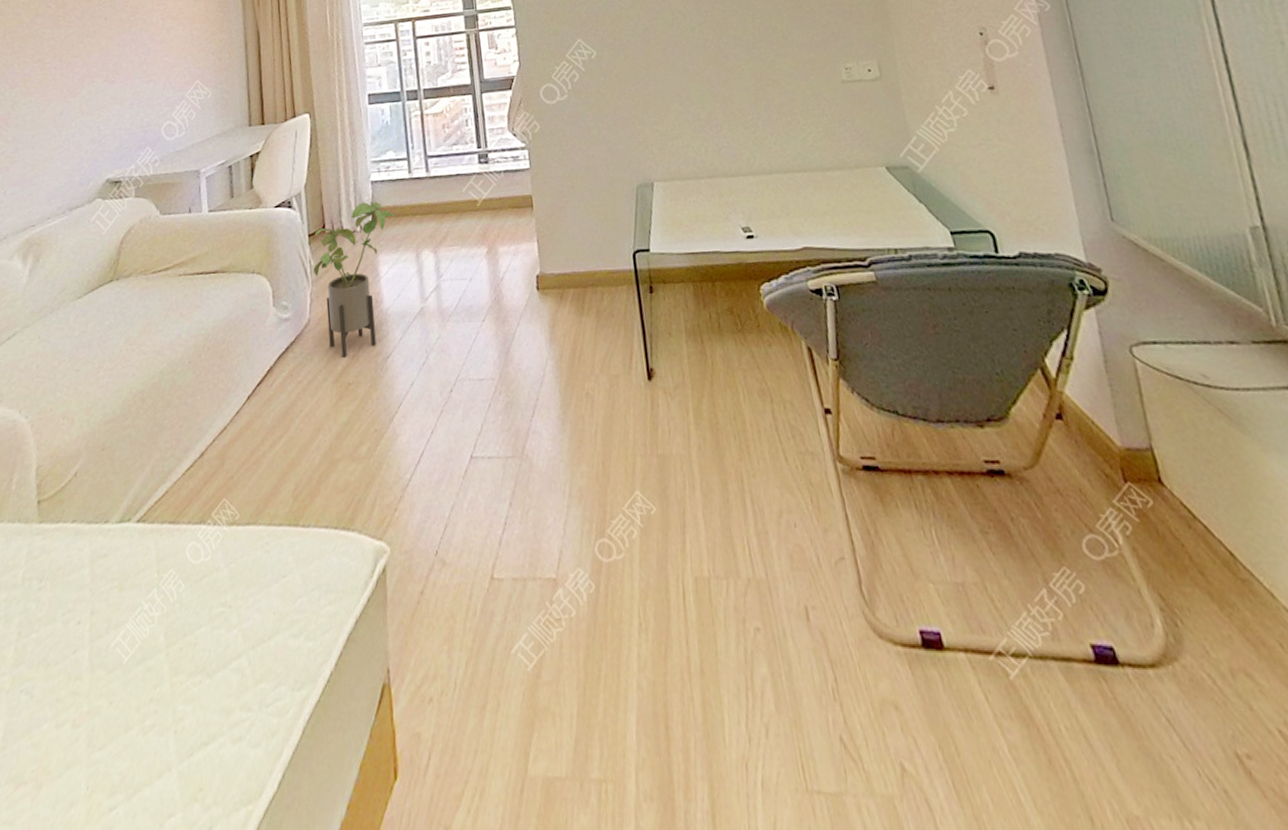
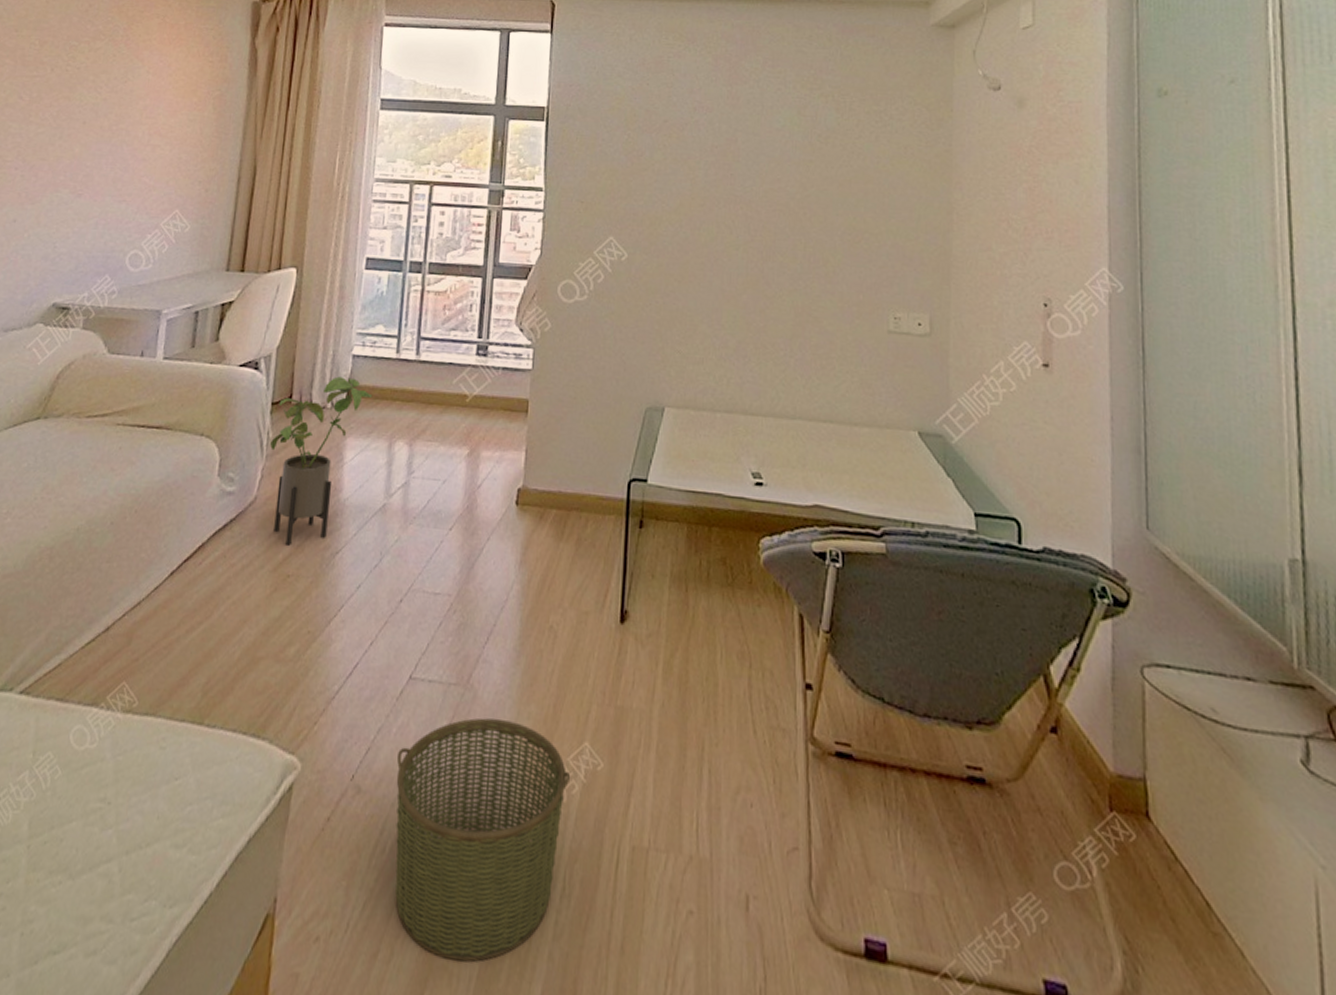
basket: none [472,482,631,702] -> present [395,717,571,962]

